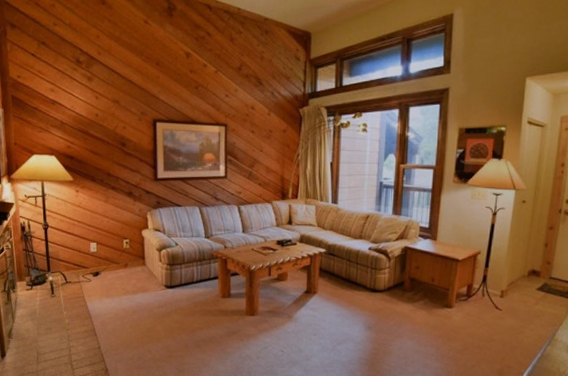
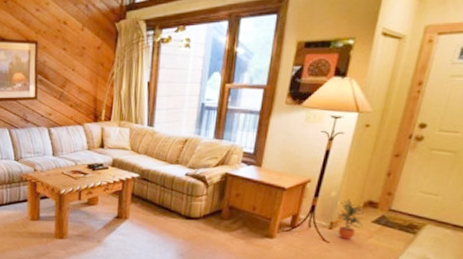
potted plant: none [506,268,529,307] -> present [337,198,364,240]

